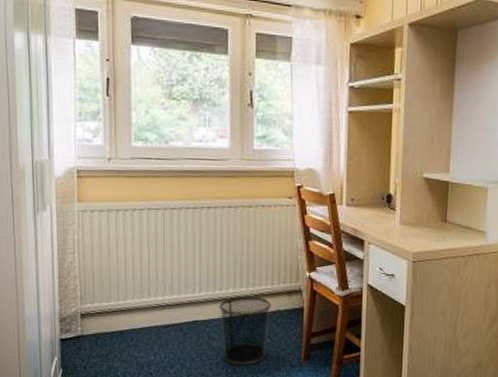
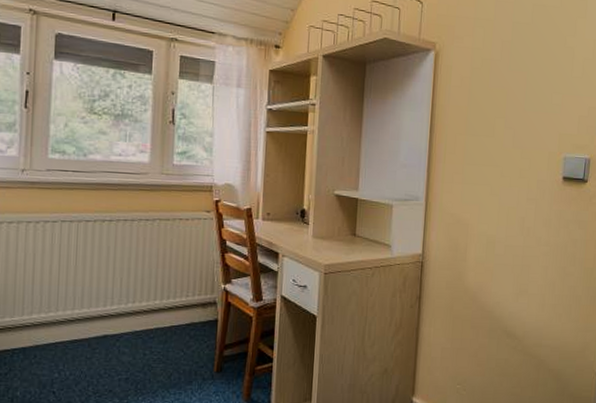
waste bin: present [219,296,272,366] -> none [131,308,186,380]

